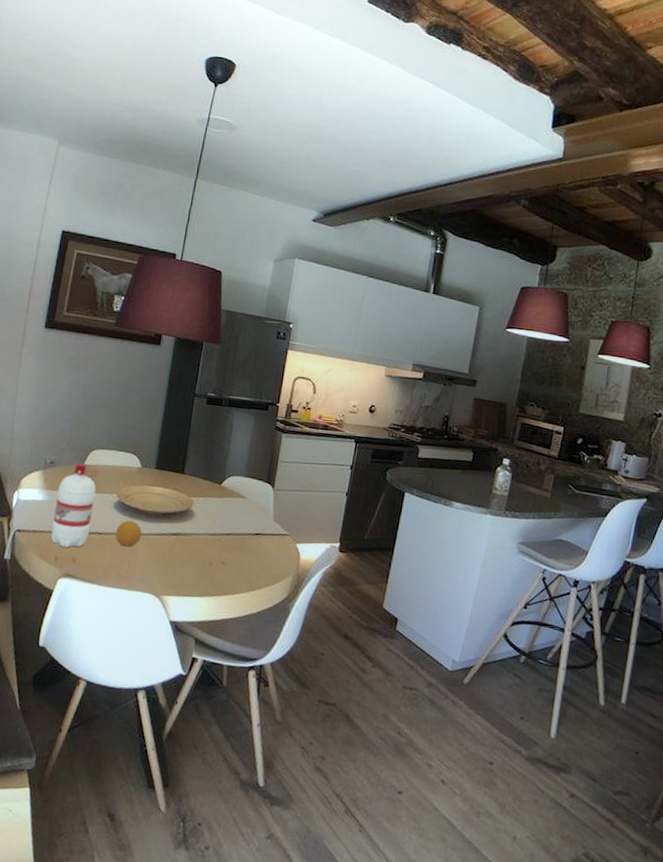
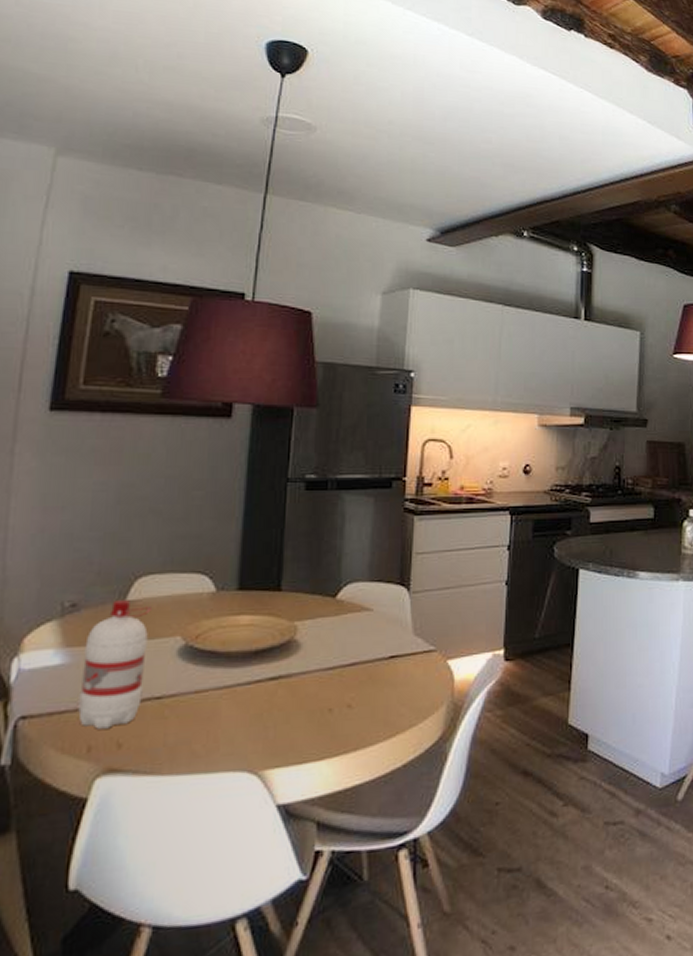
fruit: present [115,520,142,547] -> none [183,670,223,711]

